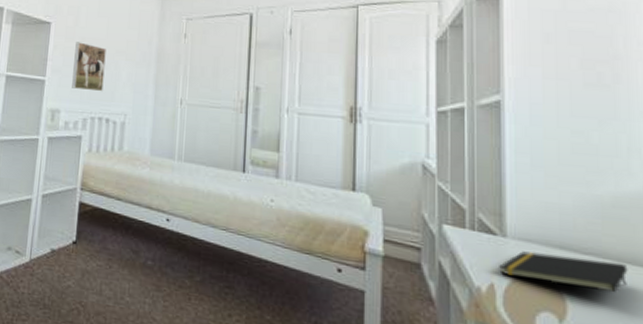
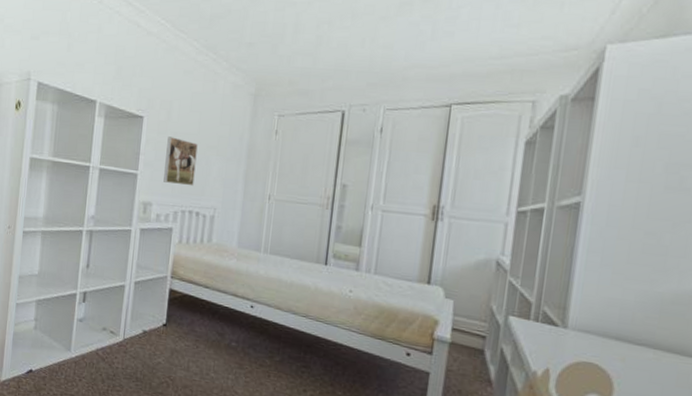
notepad: present [499,251,628,292] -> none [556,341,676,378]

